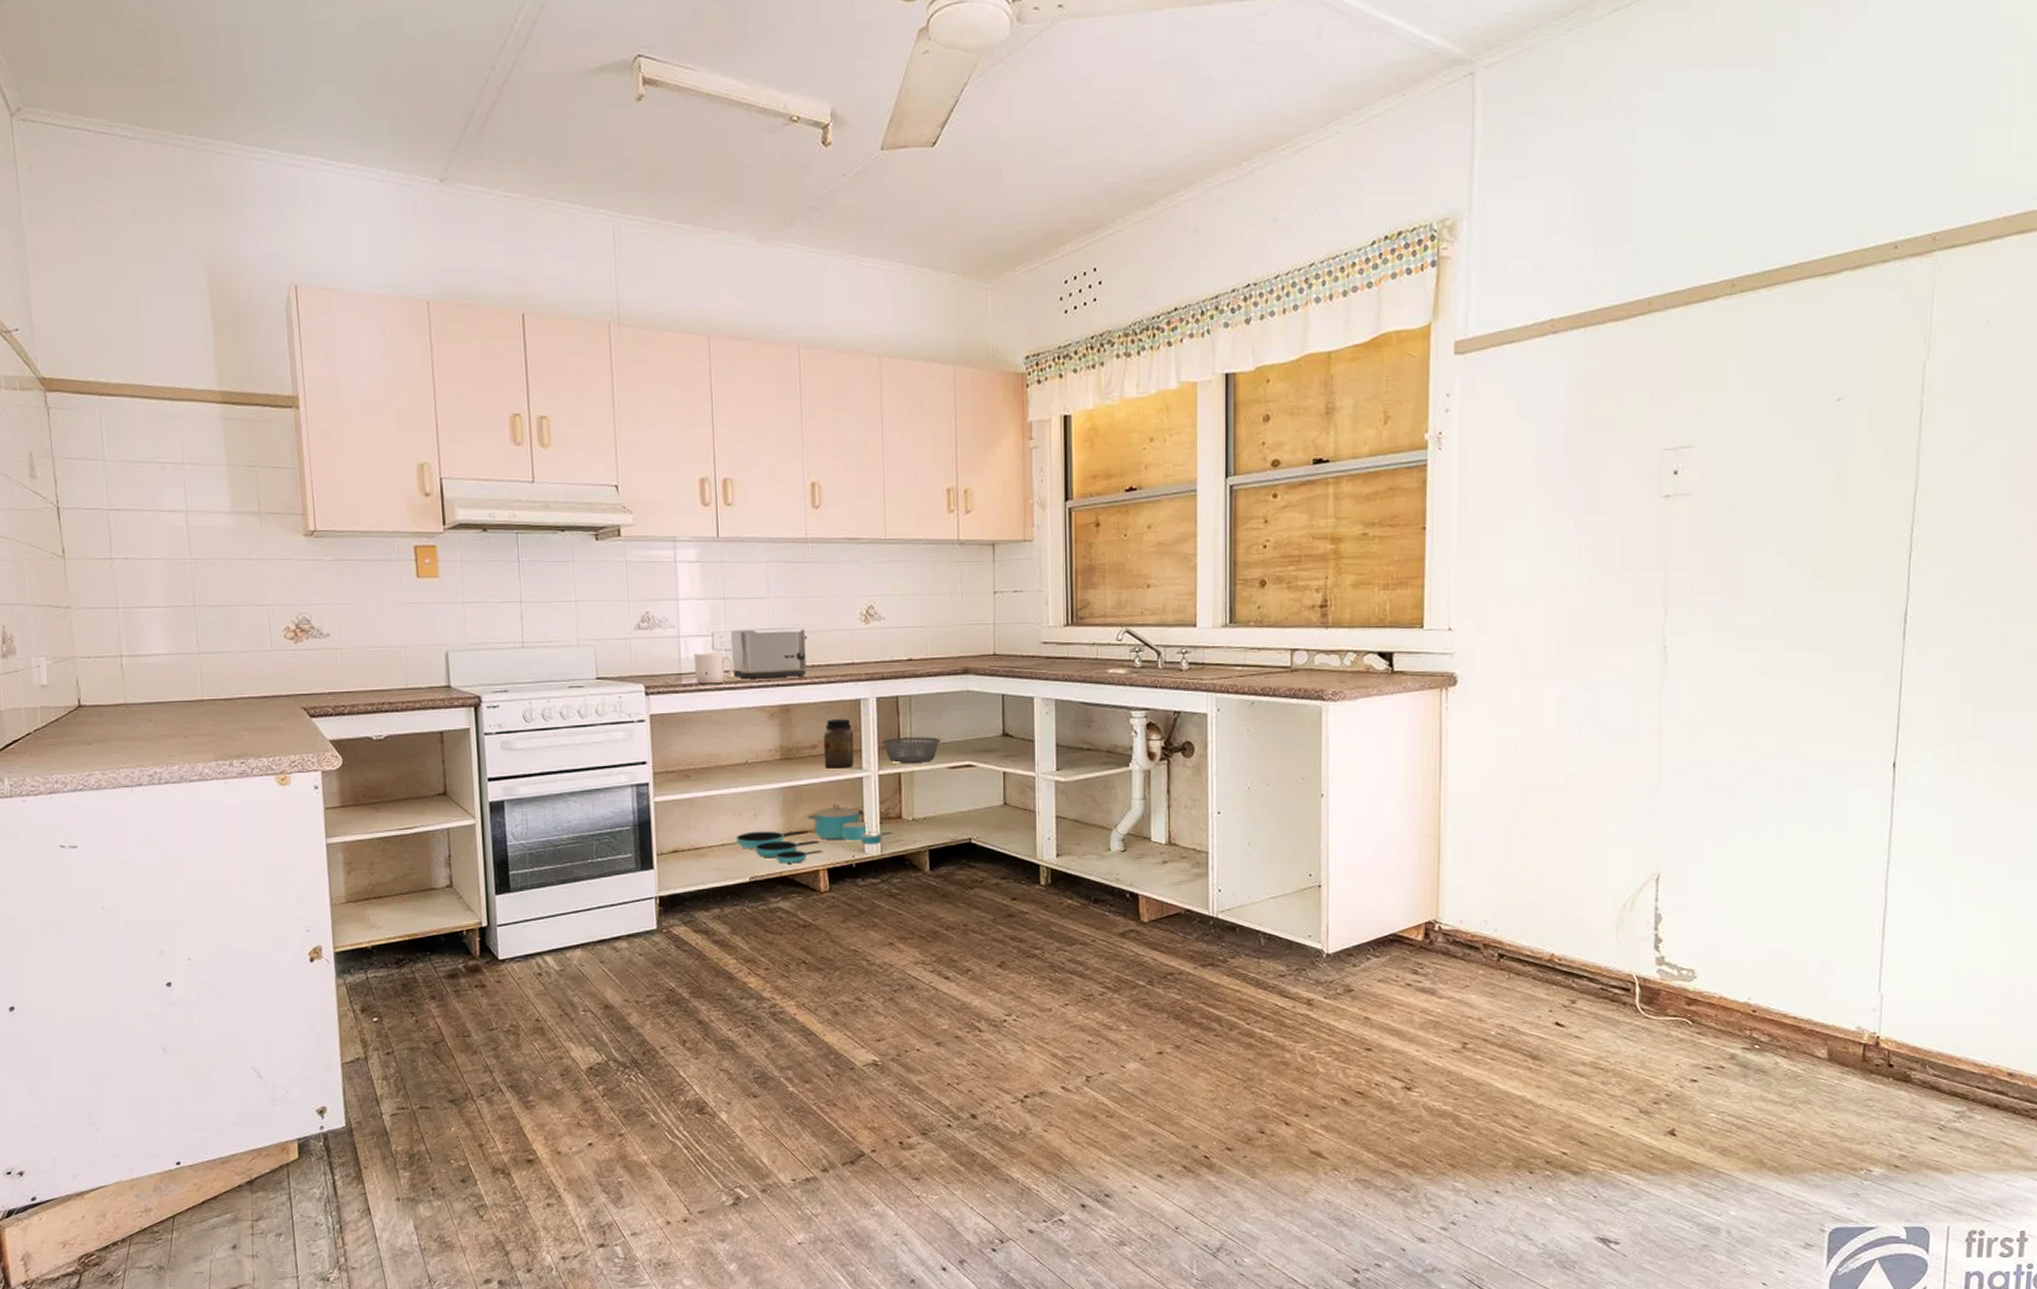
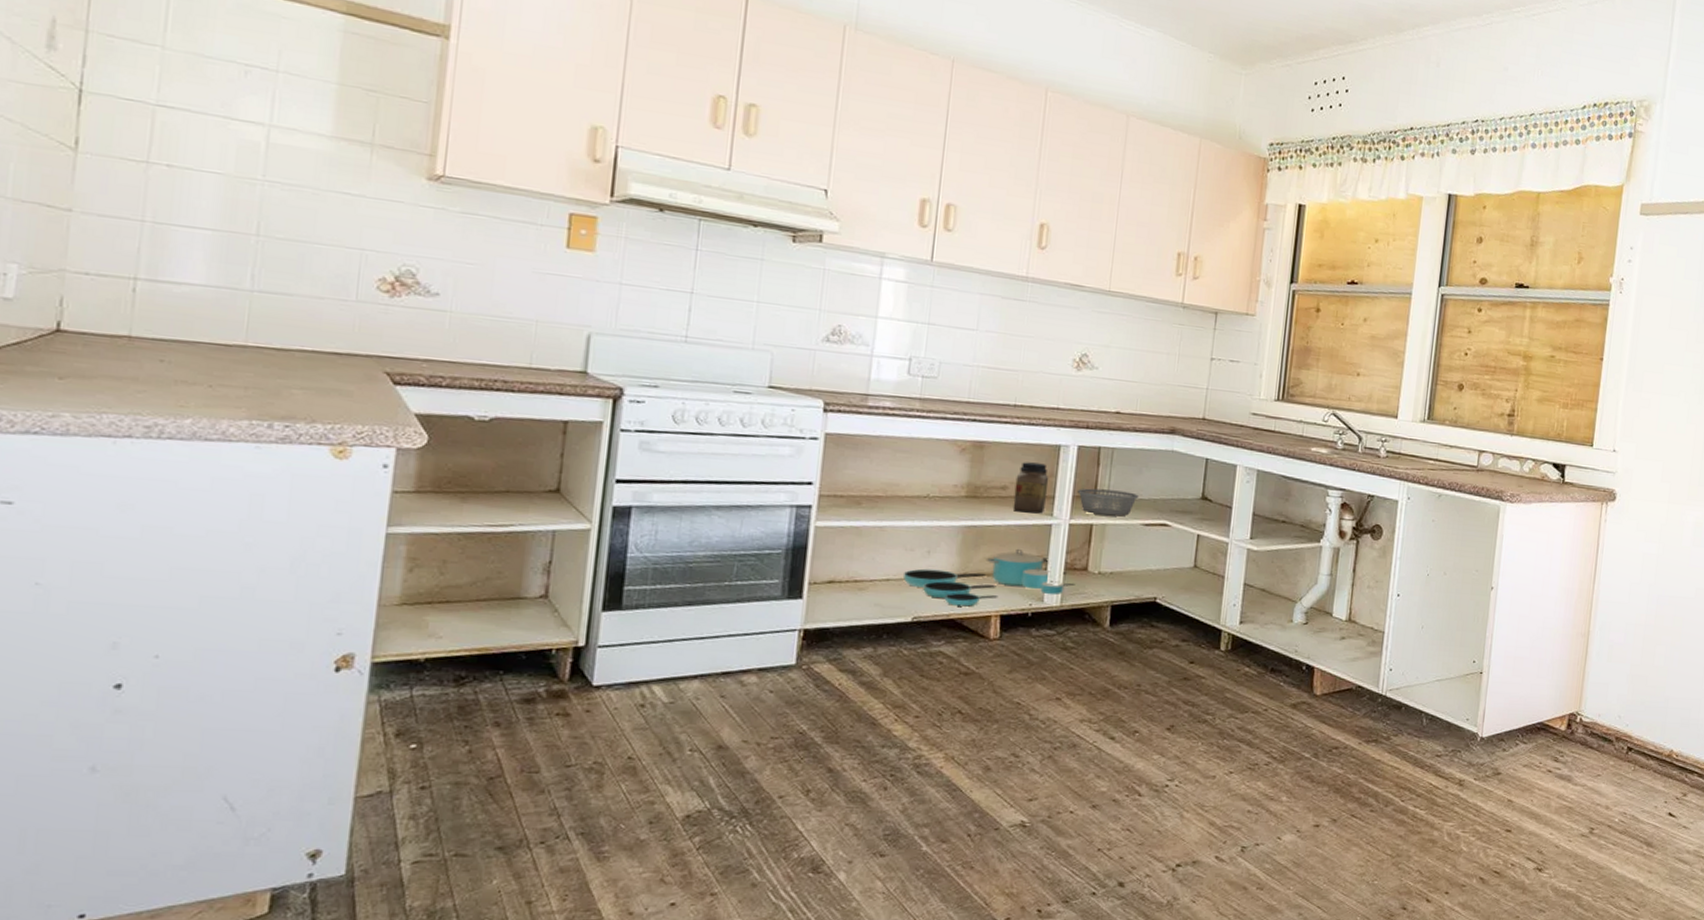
mug: present [693,653,735,684] -> none [883,375,930,411]
toaster: present [730,628,807,679] -> none [926,357,1013,415]

